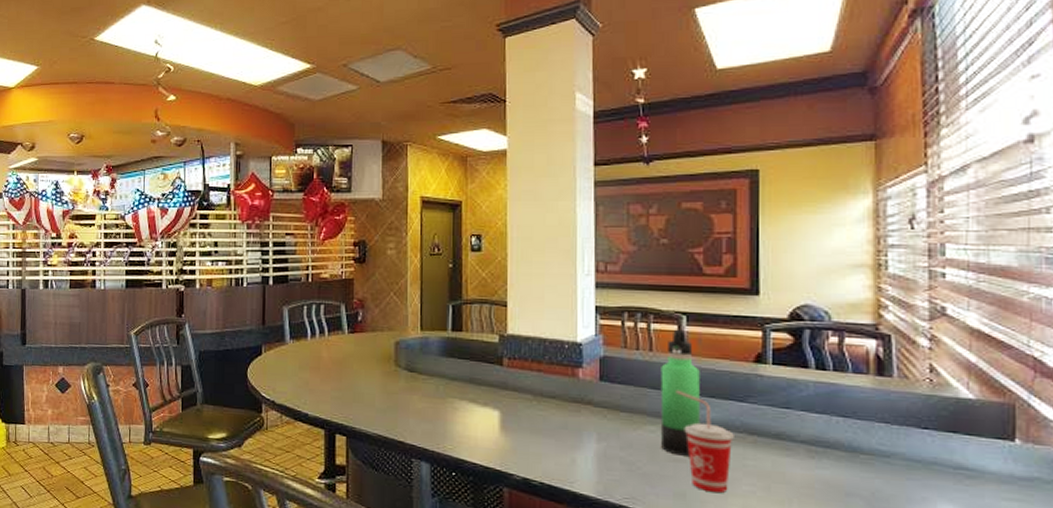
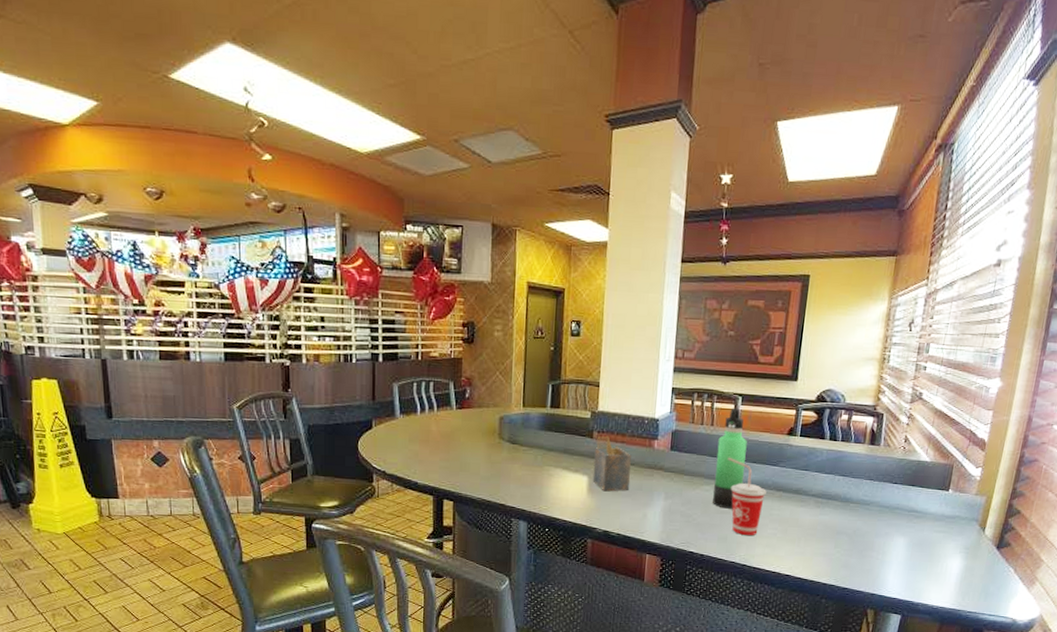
napkin holder: none [505,362,552,430] -> present [592,435,631,492]

